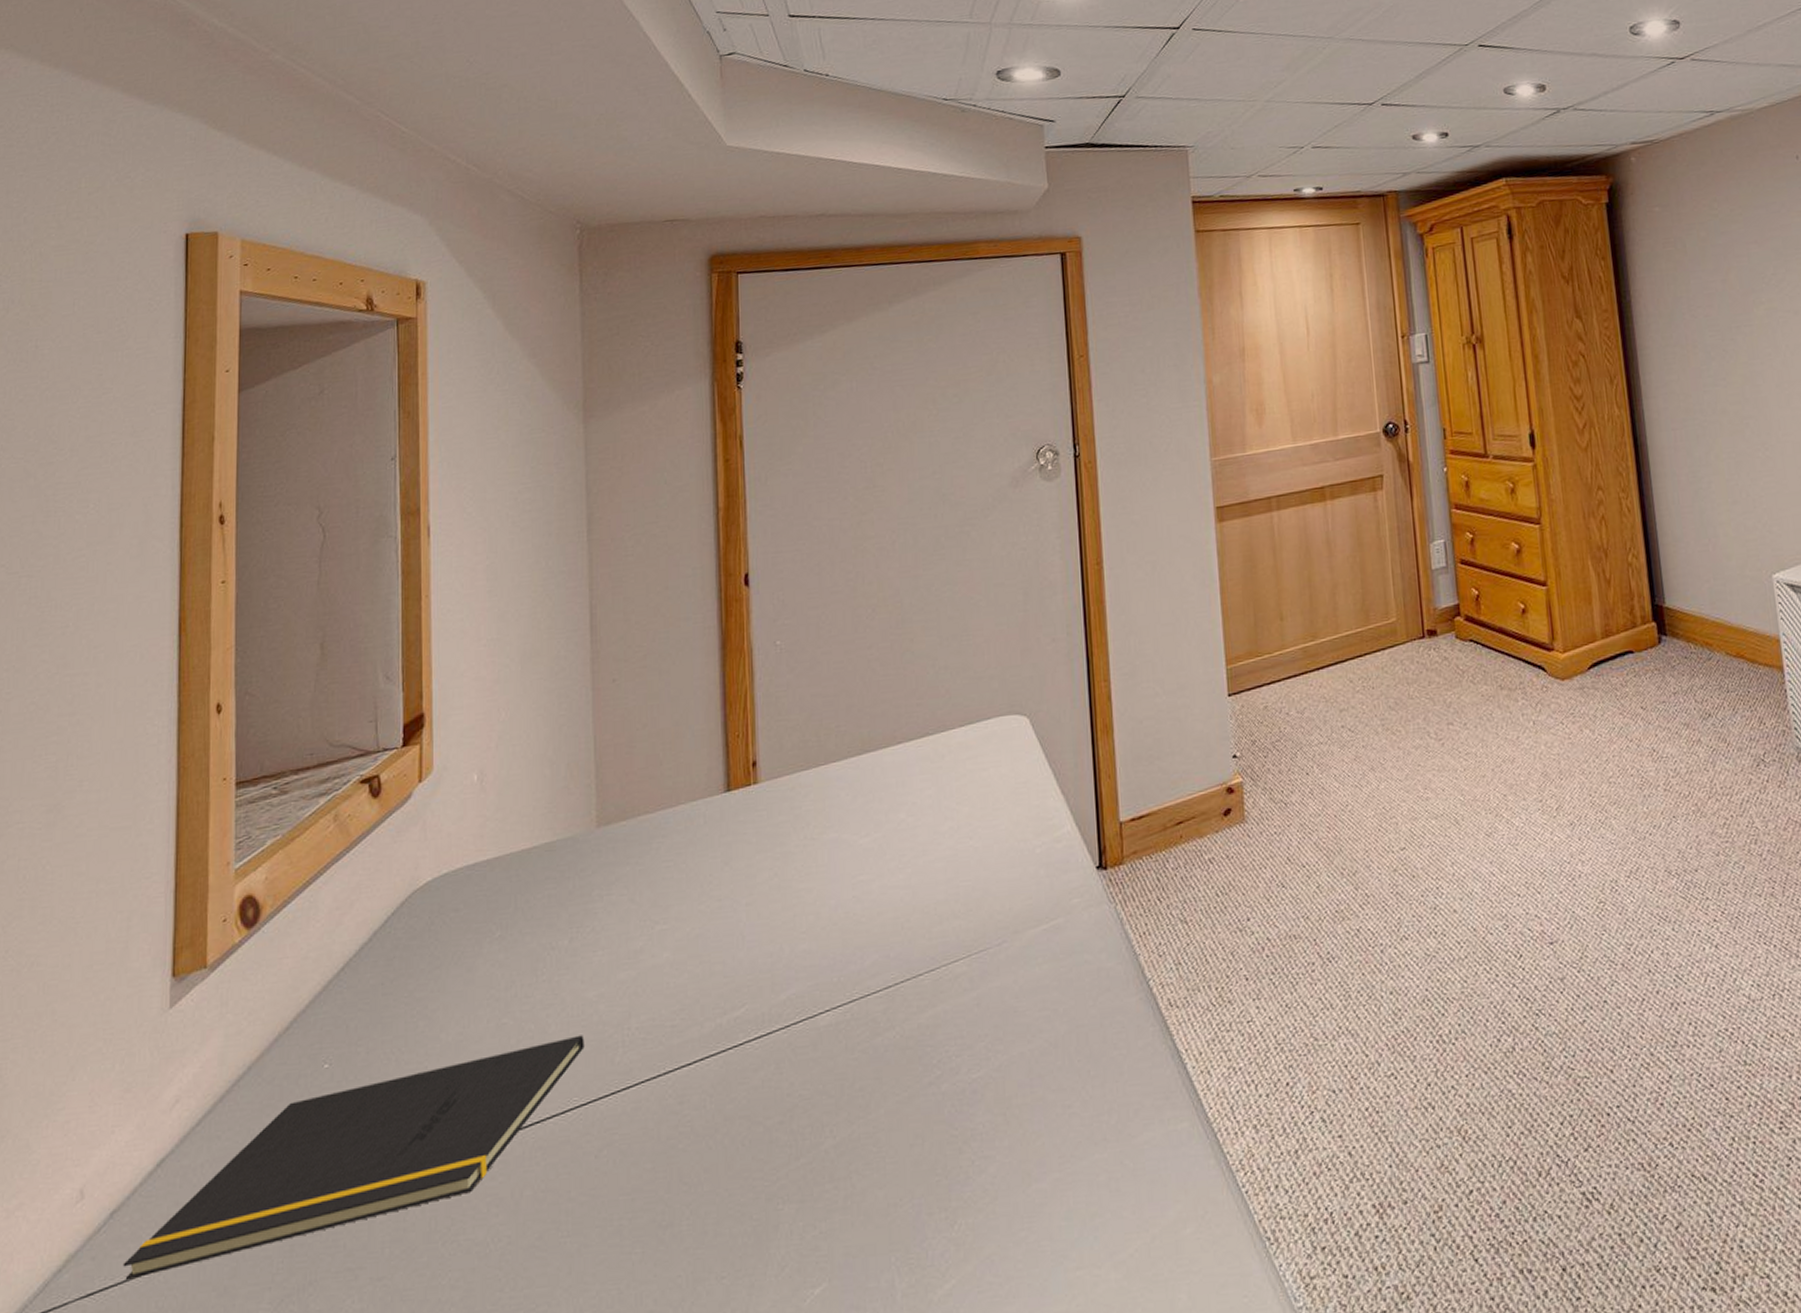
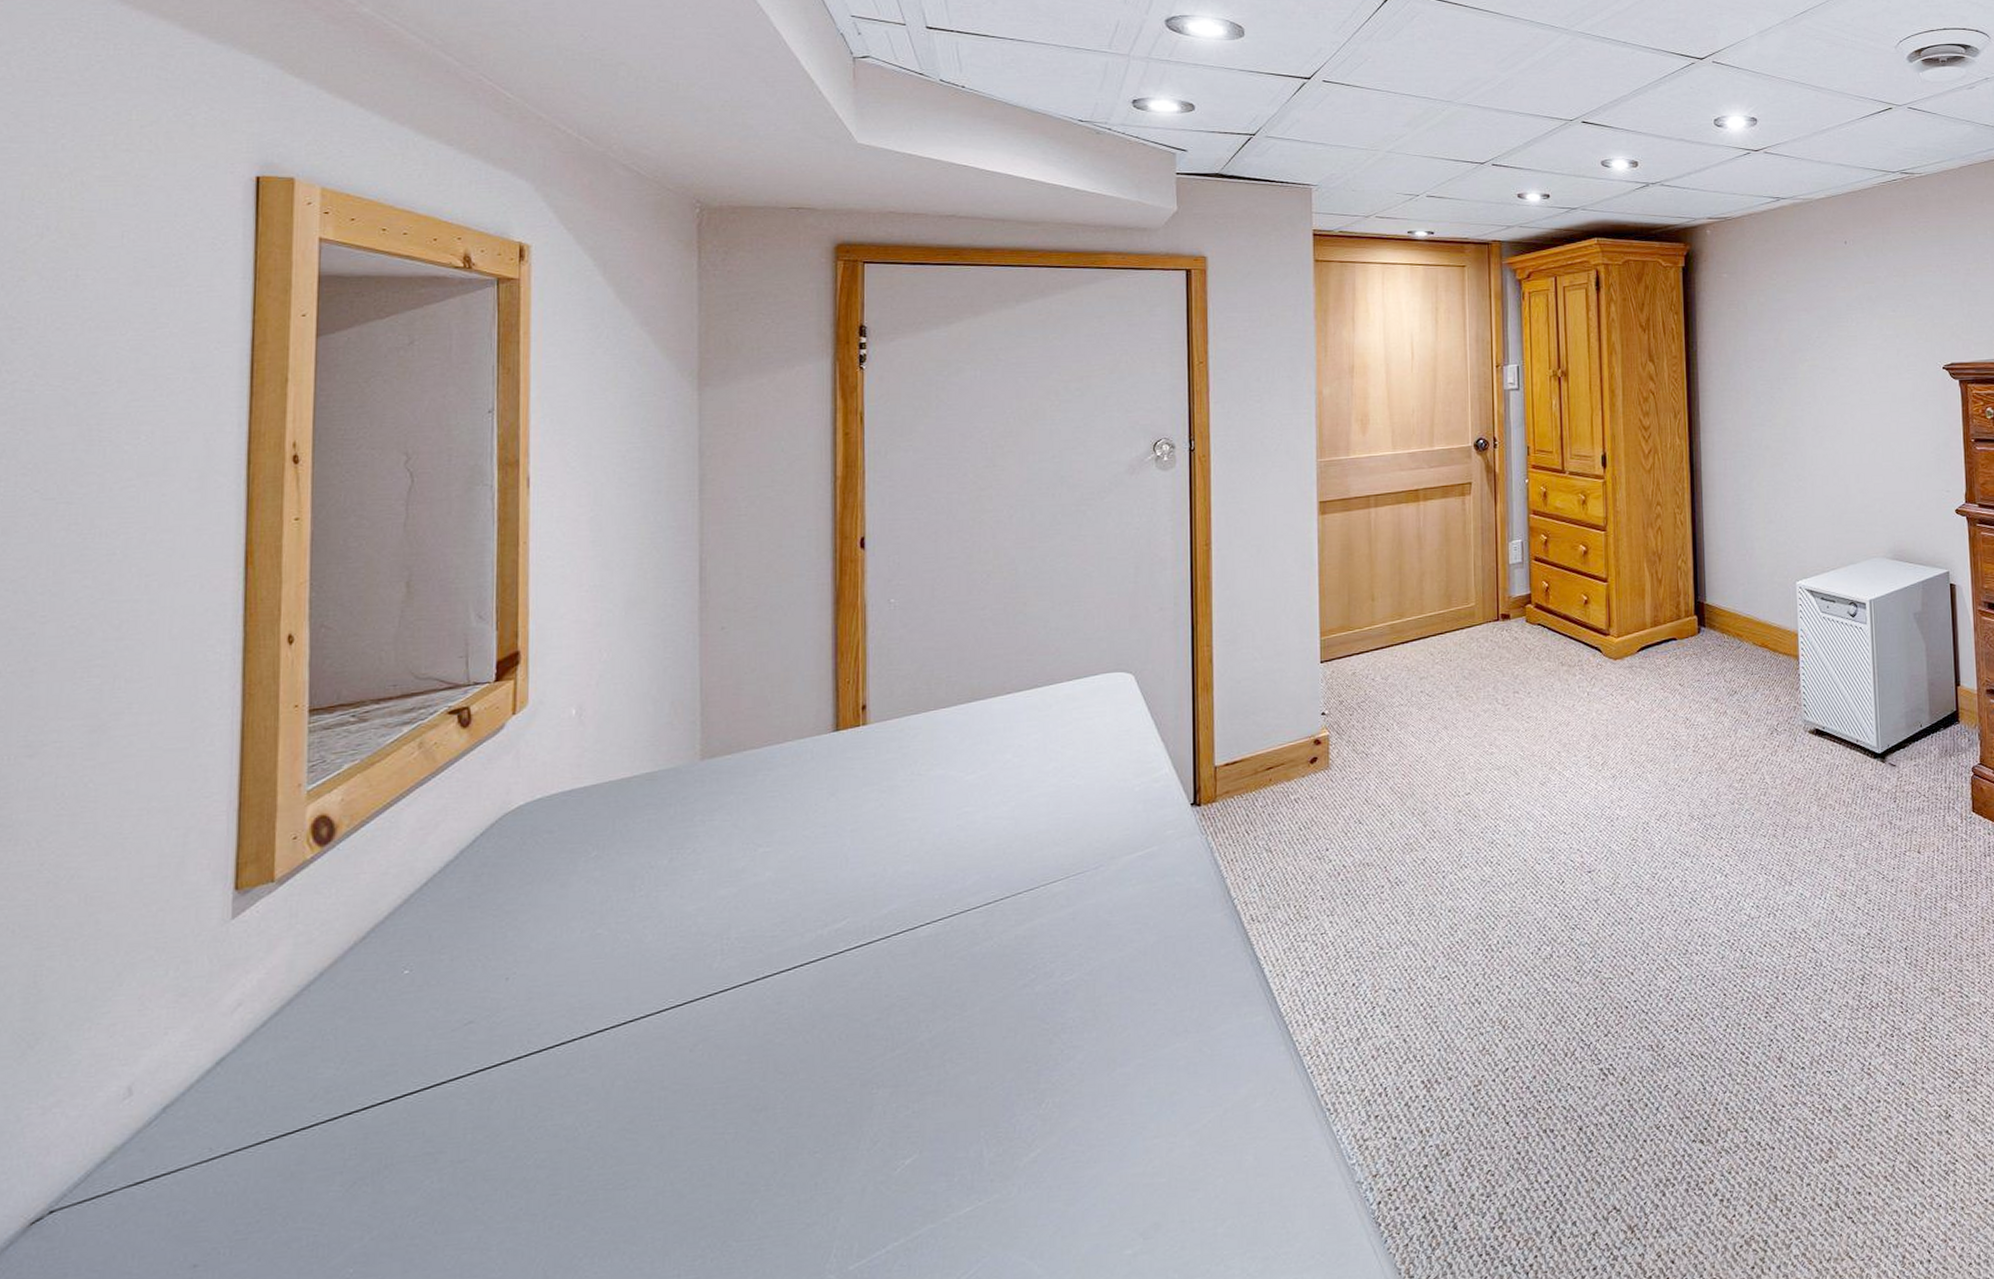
notepad: present [123,1035,585,1281] -> none [176,944,682,1169]

